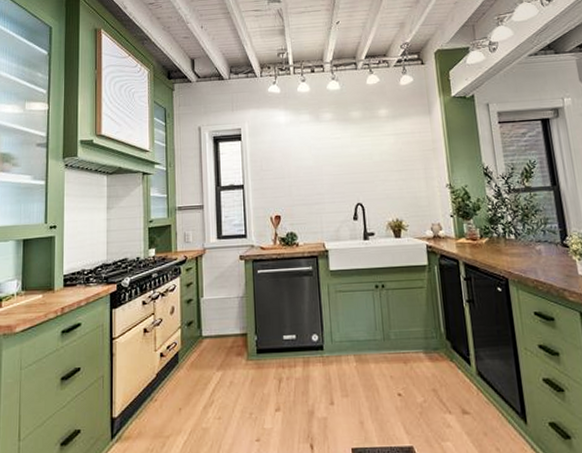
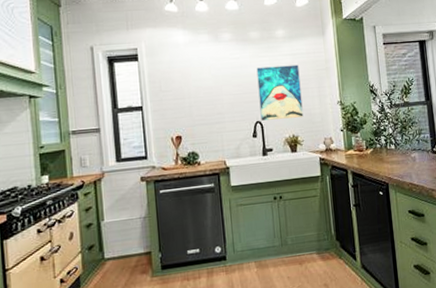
wall art: none [358,145,408,203] -> present [256,64,304,121]

